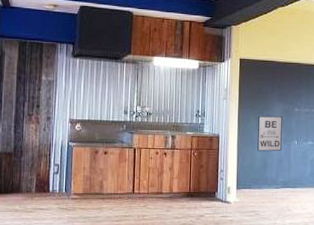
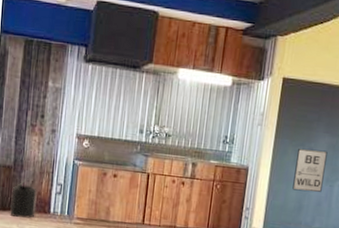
trash can: none [12,161,37,199] -> present [10,176,37,219]

